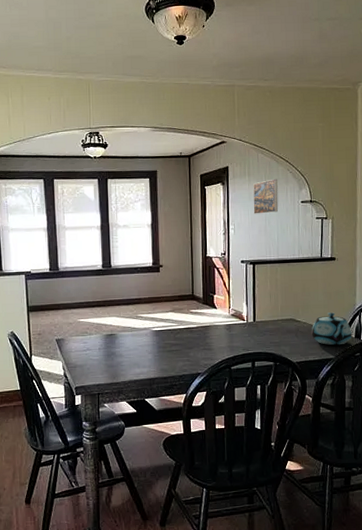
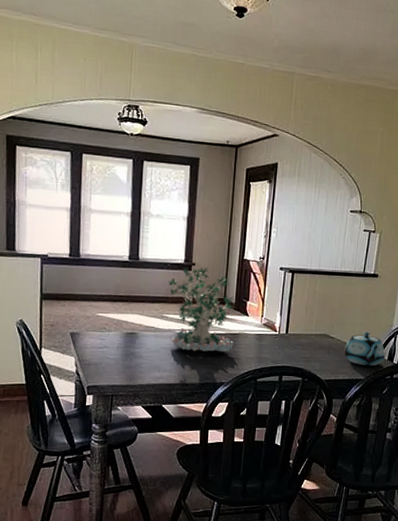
plant: none [139,268,205,346] -> present [168,268,235,352]
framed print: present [253,178,279,214] -> none [299,182,328,220]

